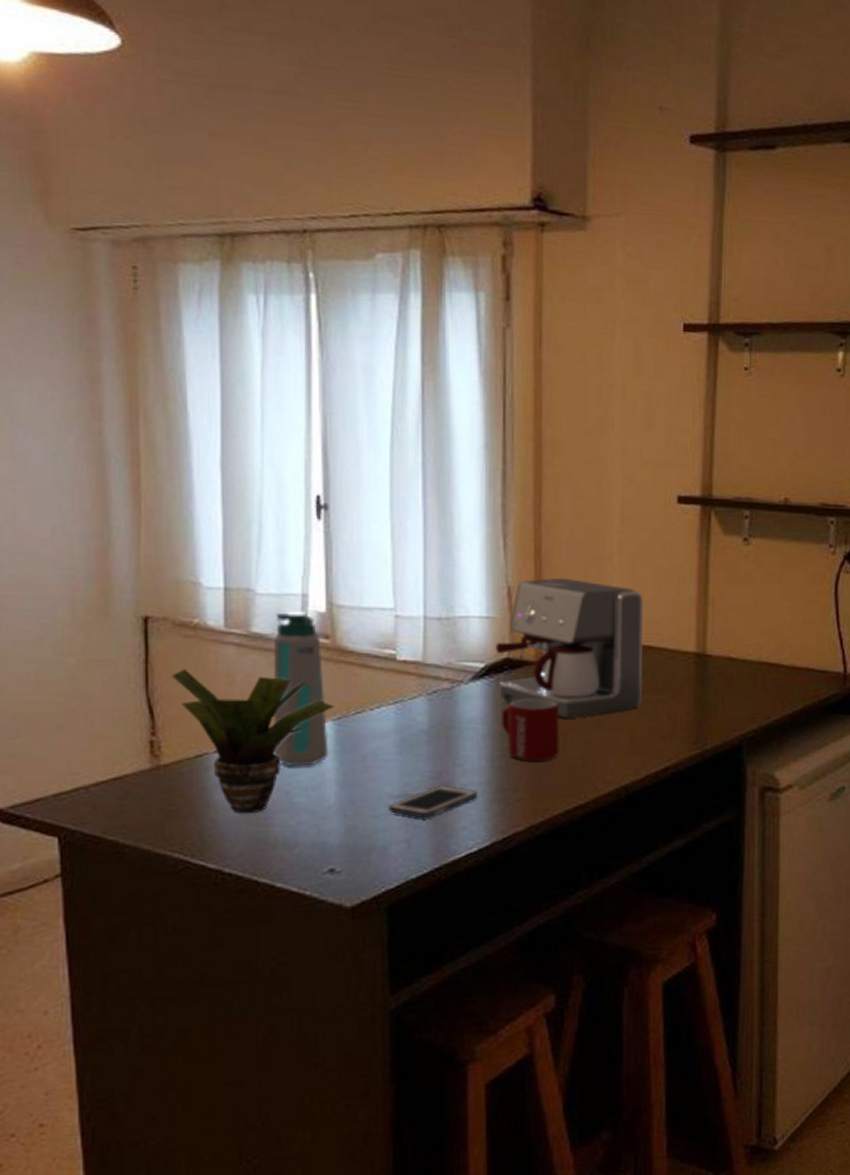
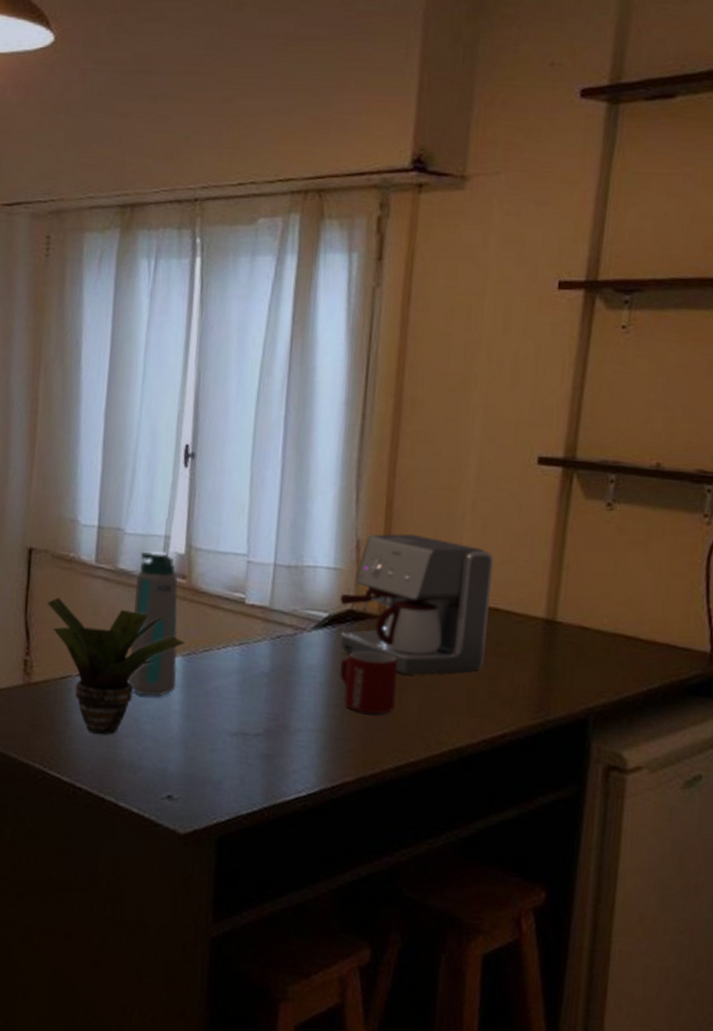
cell phone: present [388,784,478,819] -> none [226,727,311,758]

